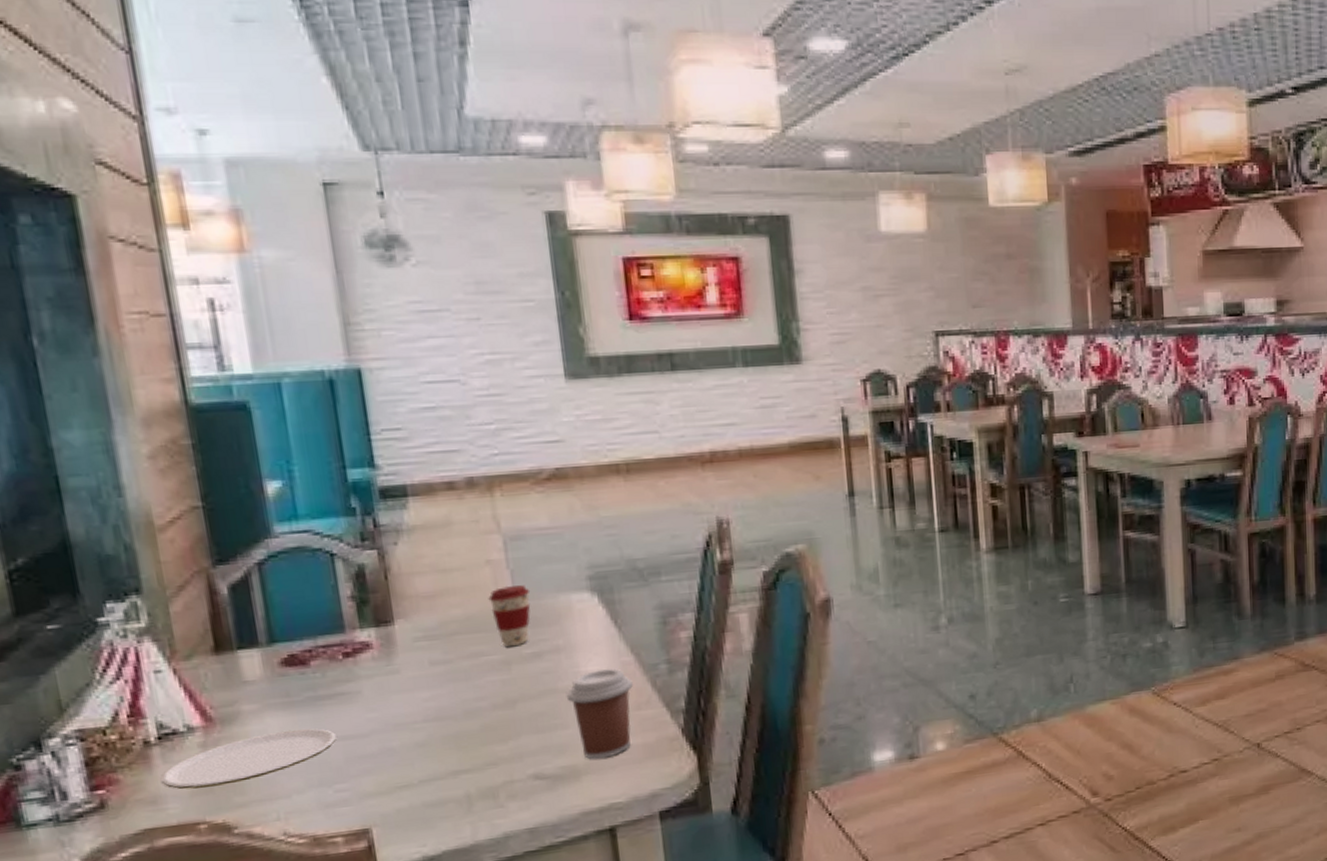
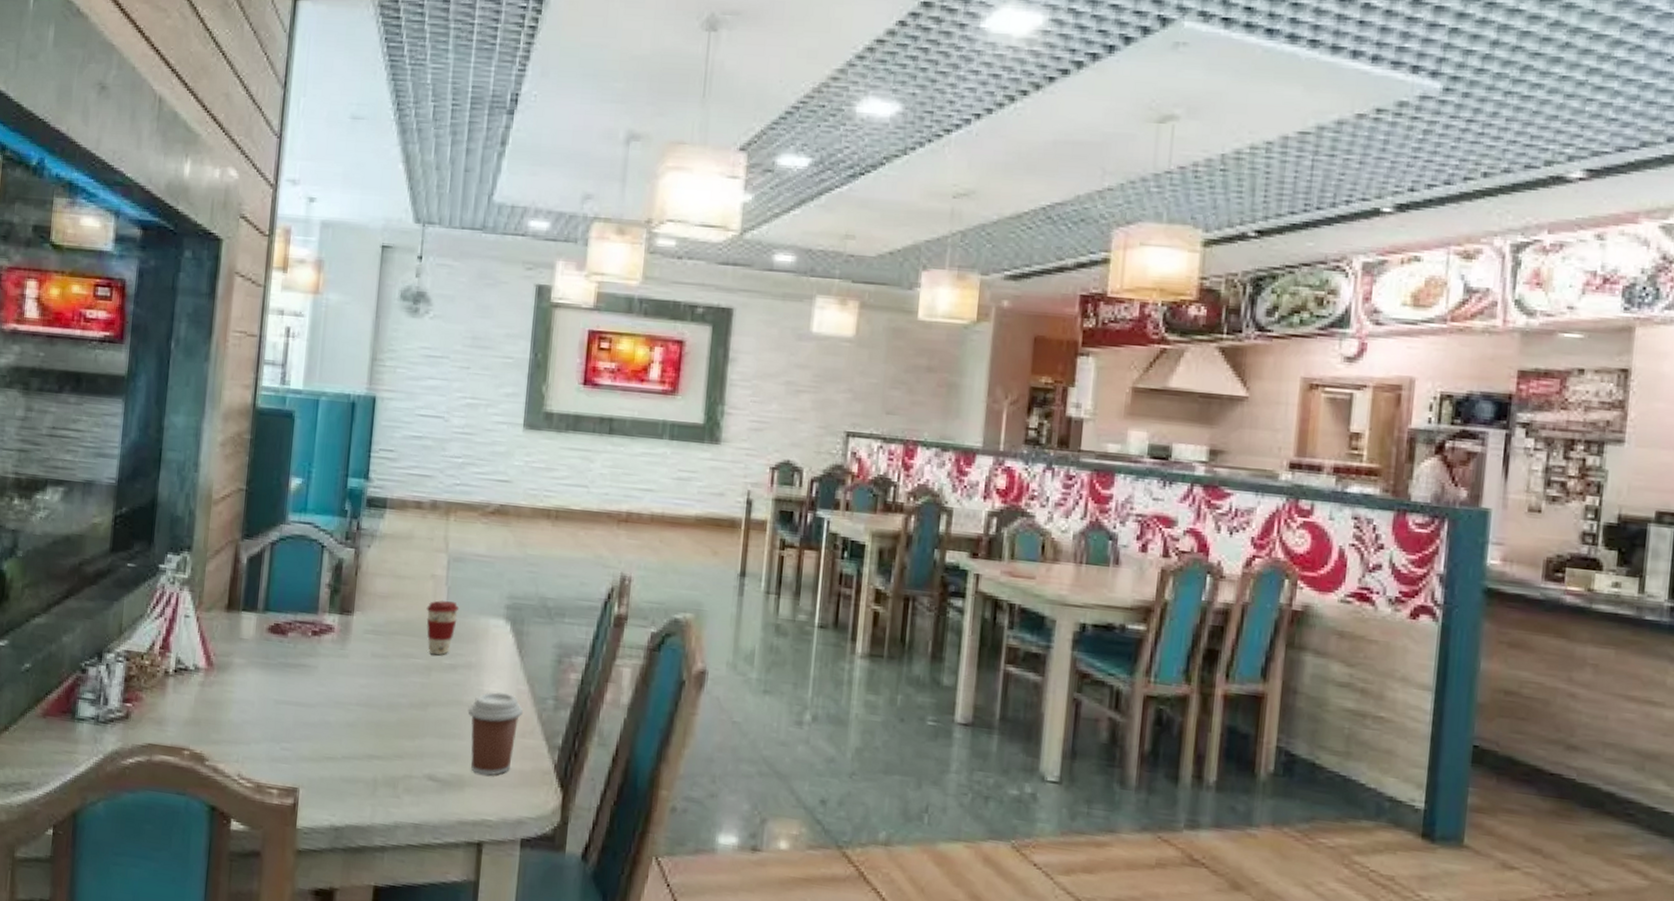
plate: present [160,728,336,789] -> none [168,685,292,722]

